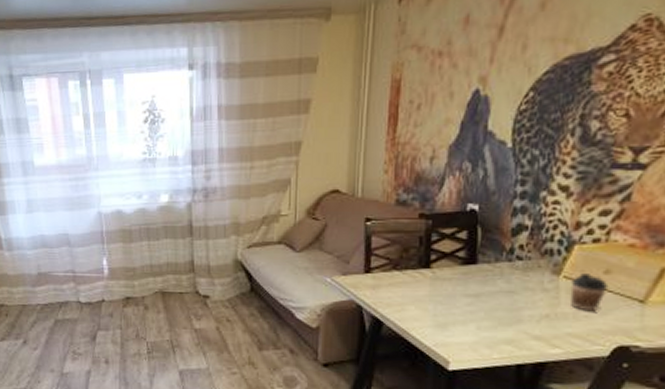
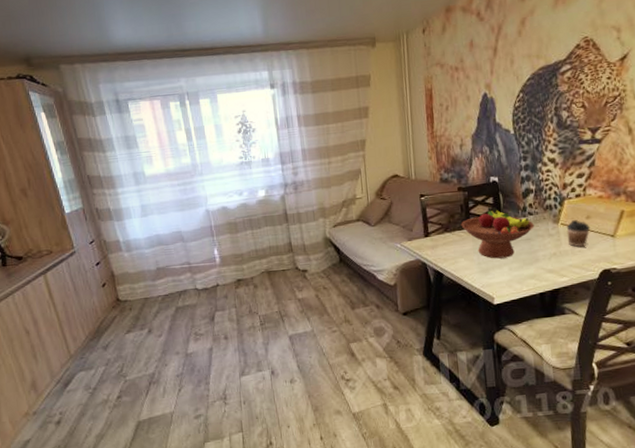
fruit bowl: none [416,244,523,313] -> present [461,207,534,259]

